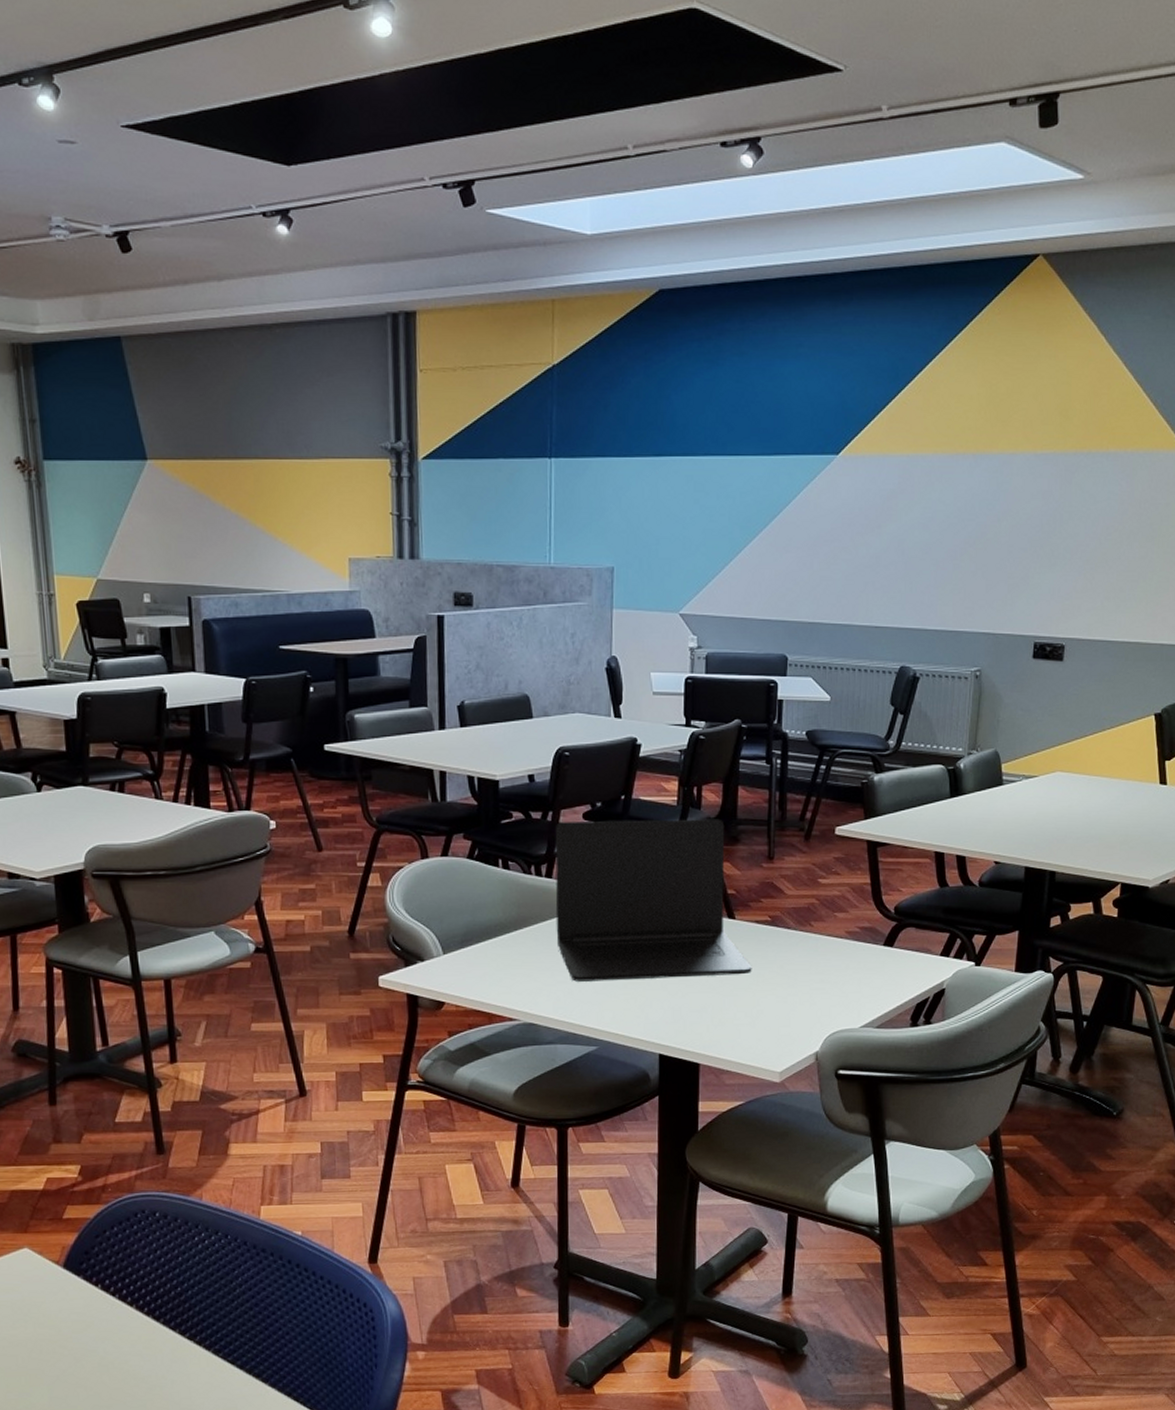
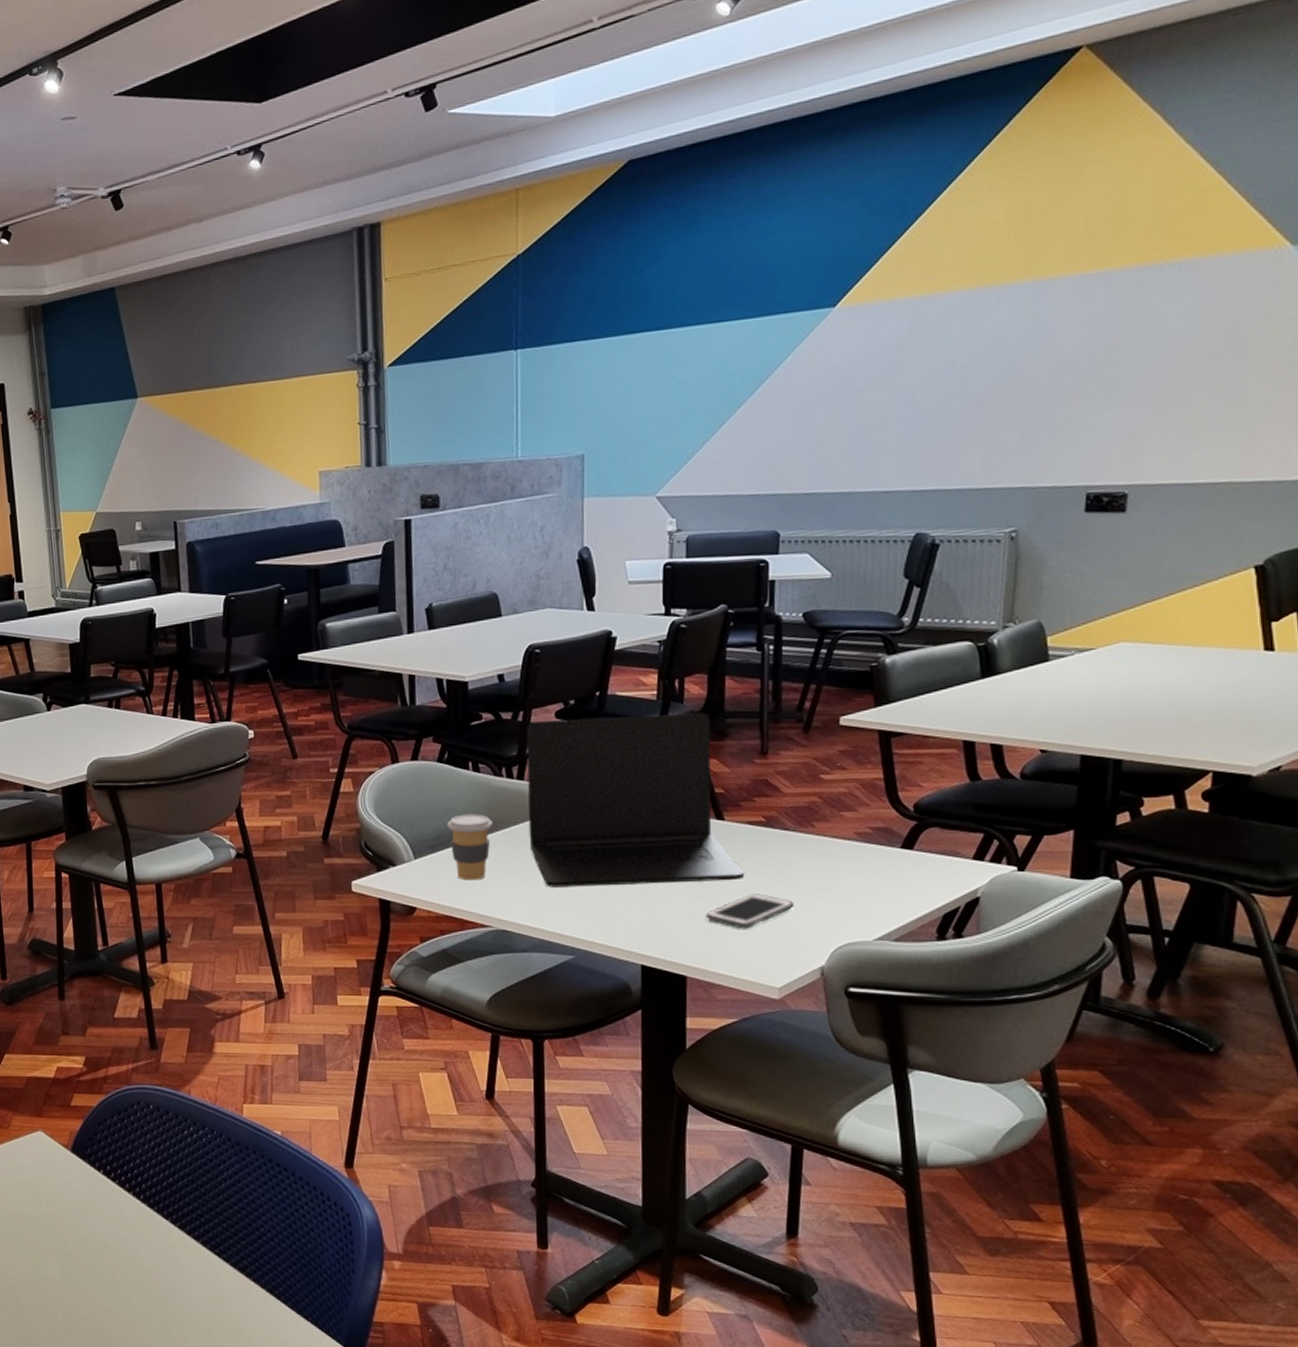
coffee cup: none [476,910,522,976] -> present [447,814,493,881]
cell phone: none [717,986,793,1019] -> present [705,893,793,929]

